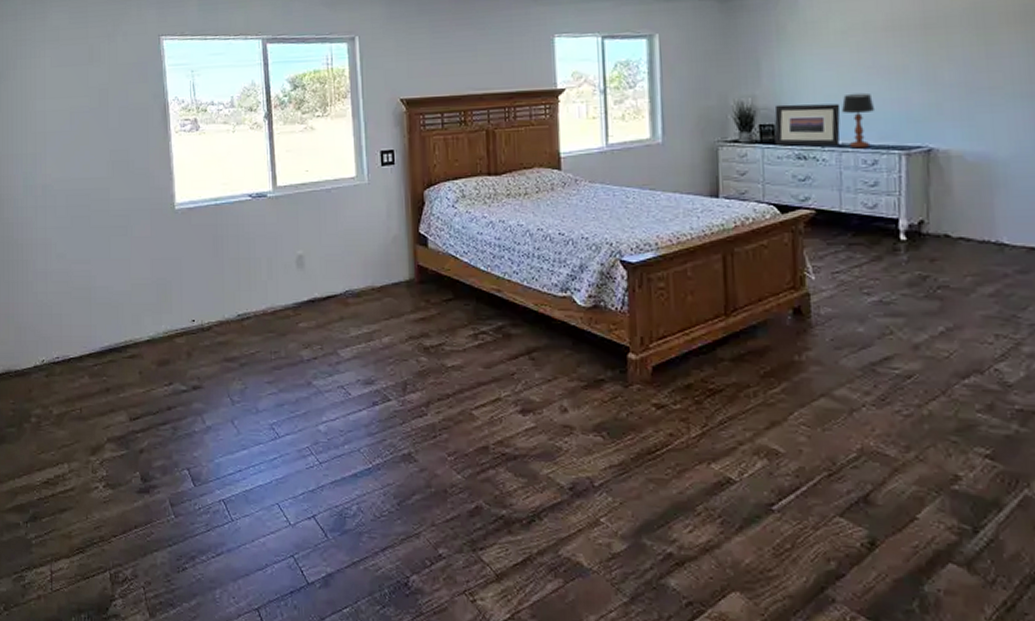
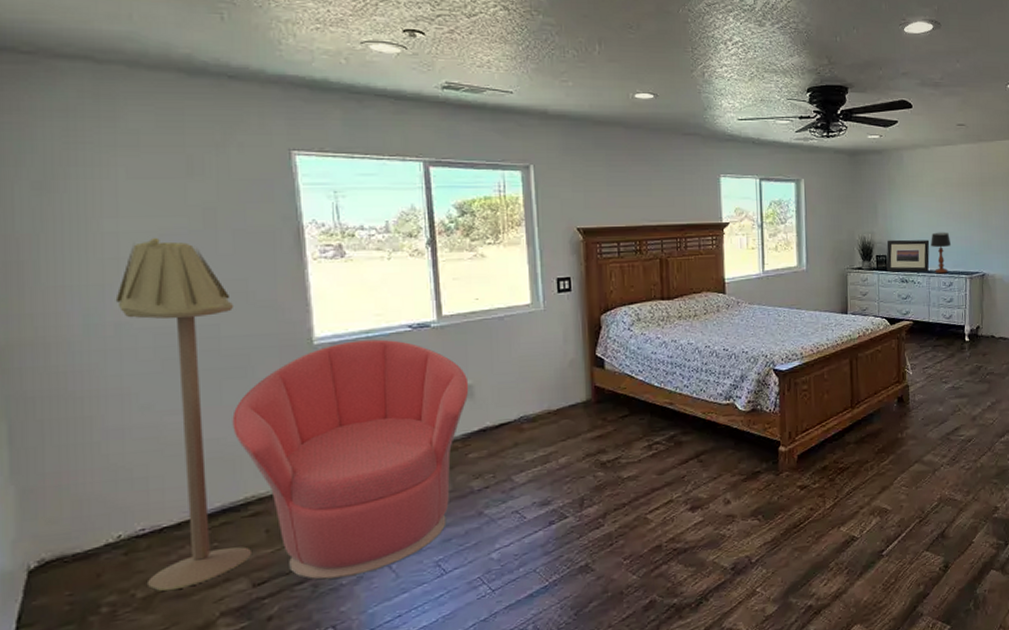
floor lamp: none [43,114,130,413] -> present [115,237,253,592]
armchair: none [117,207,300,425] -> present [232,339,469,580]

